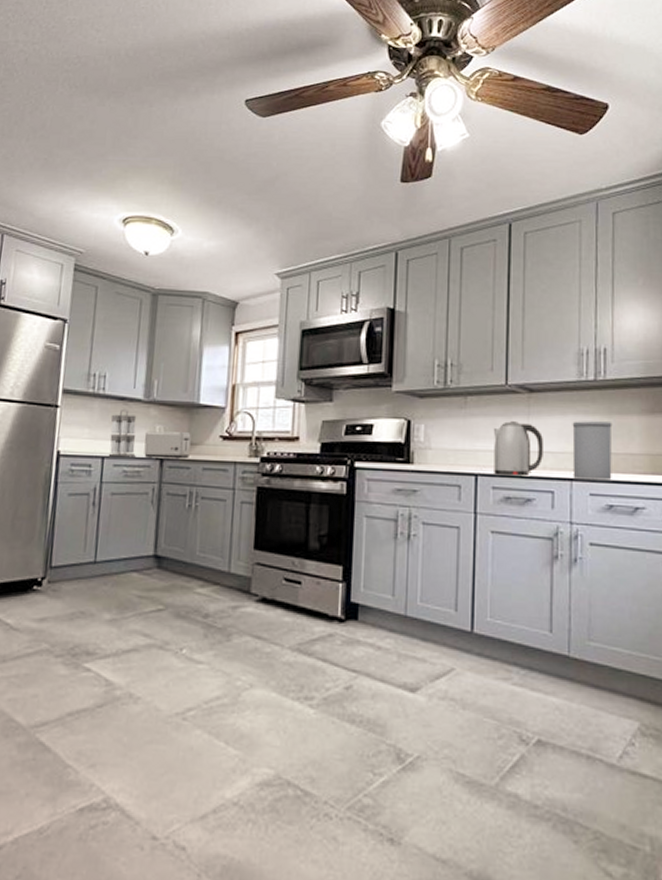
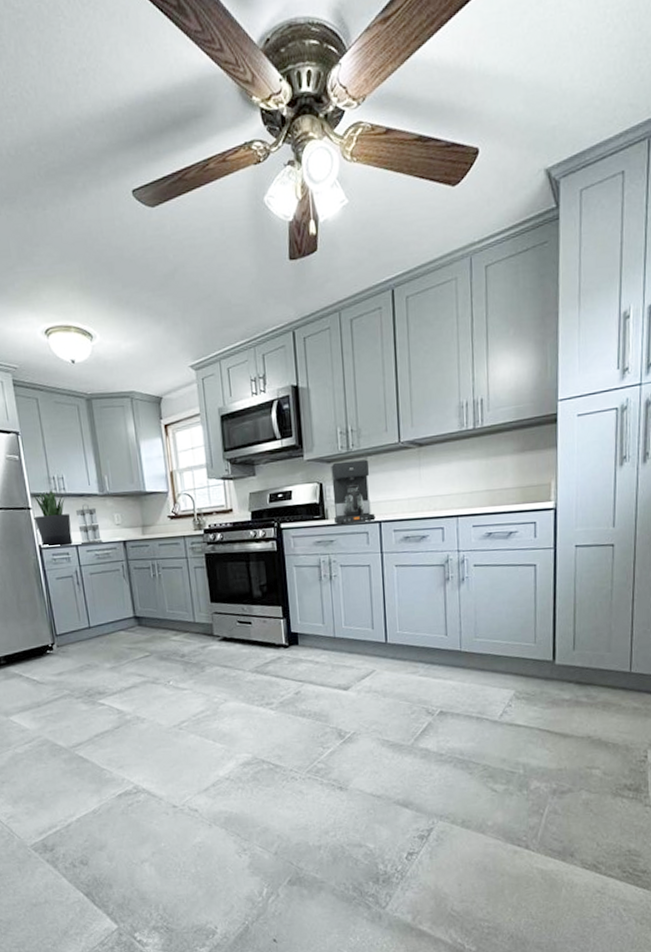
planter: none [59,387,104,457] -> present [33,489,73,548]
toaster: present [144,431,191,459] -> none [106,517,147,543]
coffee maker: none [419,398,471,474] -> present [331,459,376,525]
kettle: present [493,421,543,477] -> none [391,473,433,520]
canister: present [572,421,613,481] -> none [456,463,490,516]

